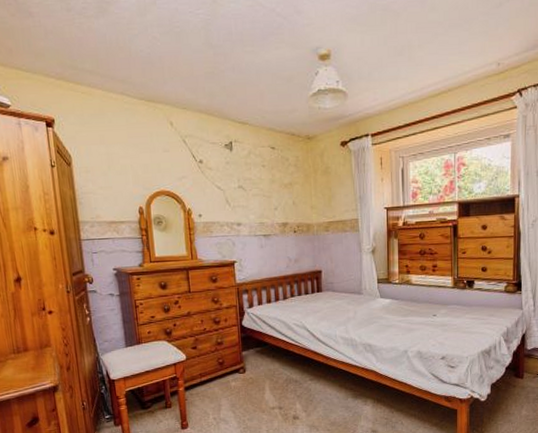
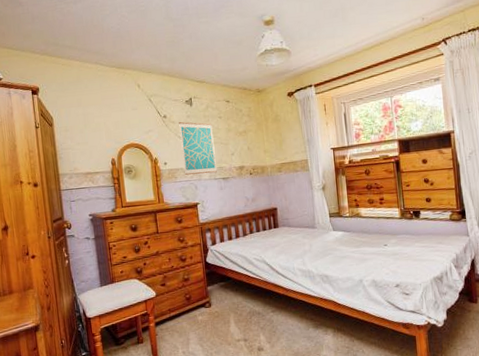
wall art: none [216,169,258,230] -> present [179,122,217,175]

